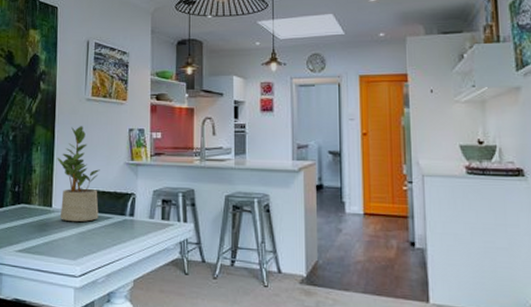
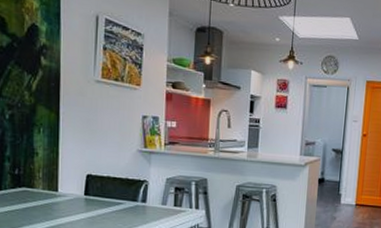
potted plant: present [57,126,100,222] -> none [63,109,111,207]

